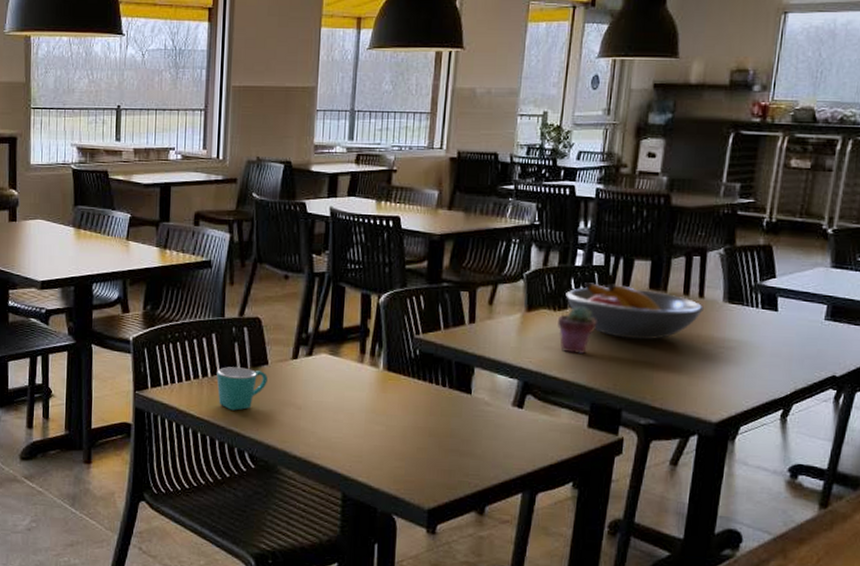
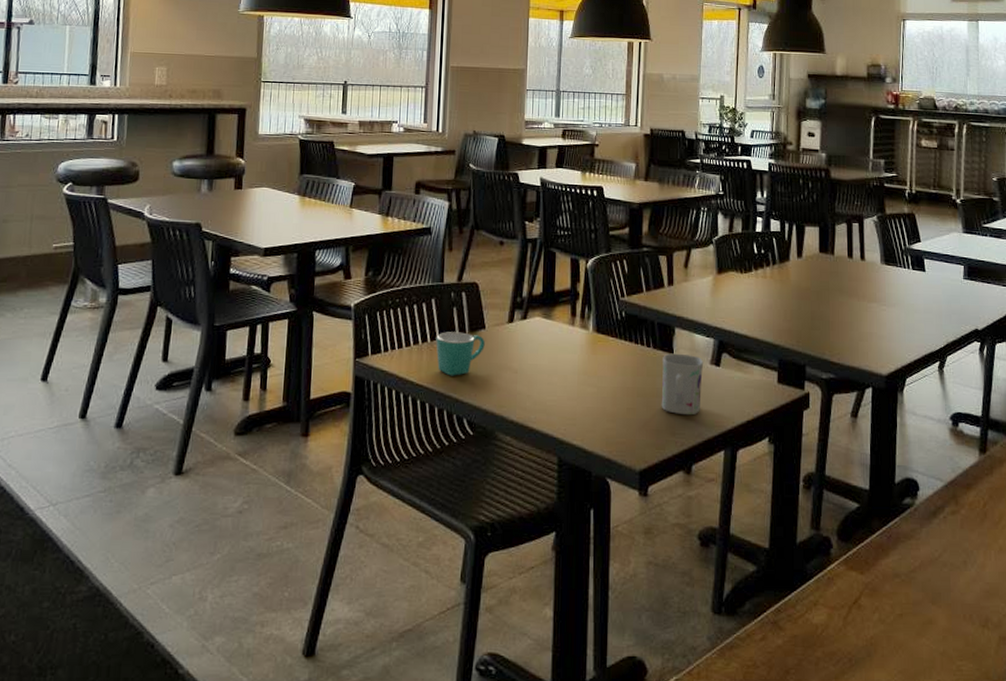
mug: none [455,393,505,457] -> present [661,353,704,416]
potted succulent: present [558,305,597,354] -> none [745,268,778,313]
fruit bowl: present [565,282,705,340] -> none [750,247,867,299]

